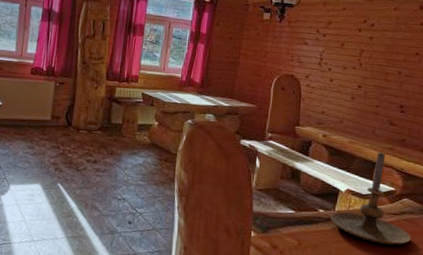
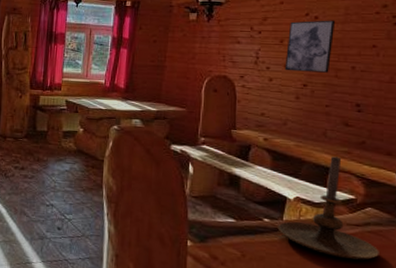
wall art: none [343,27,388,76] -> present [284,20,336,73]

